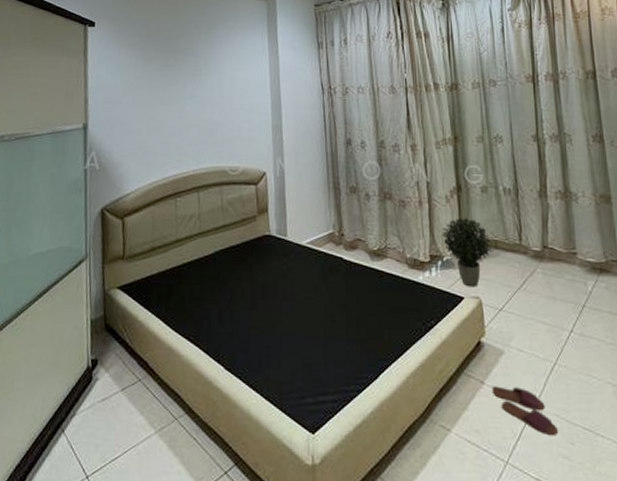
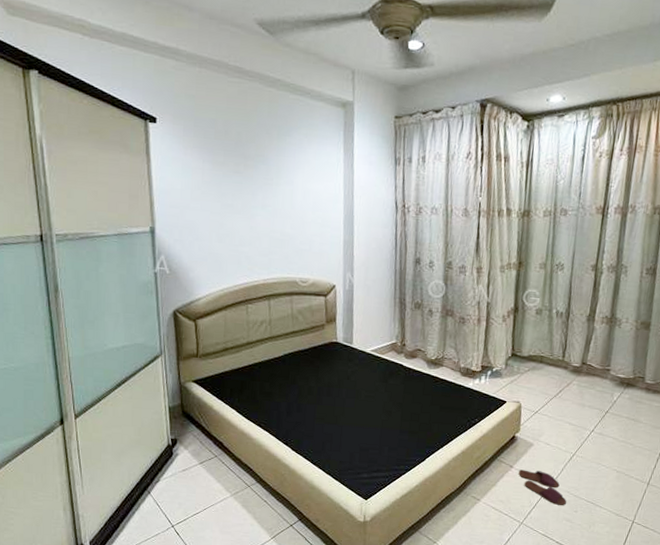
potted plant: present [442,218,493,287] -> none [494,335,538,394]

